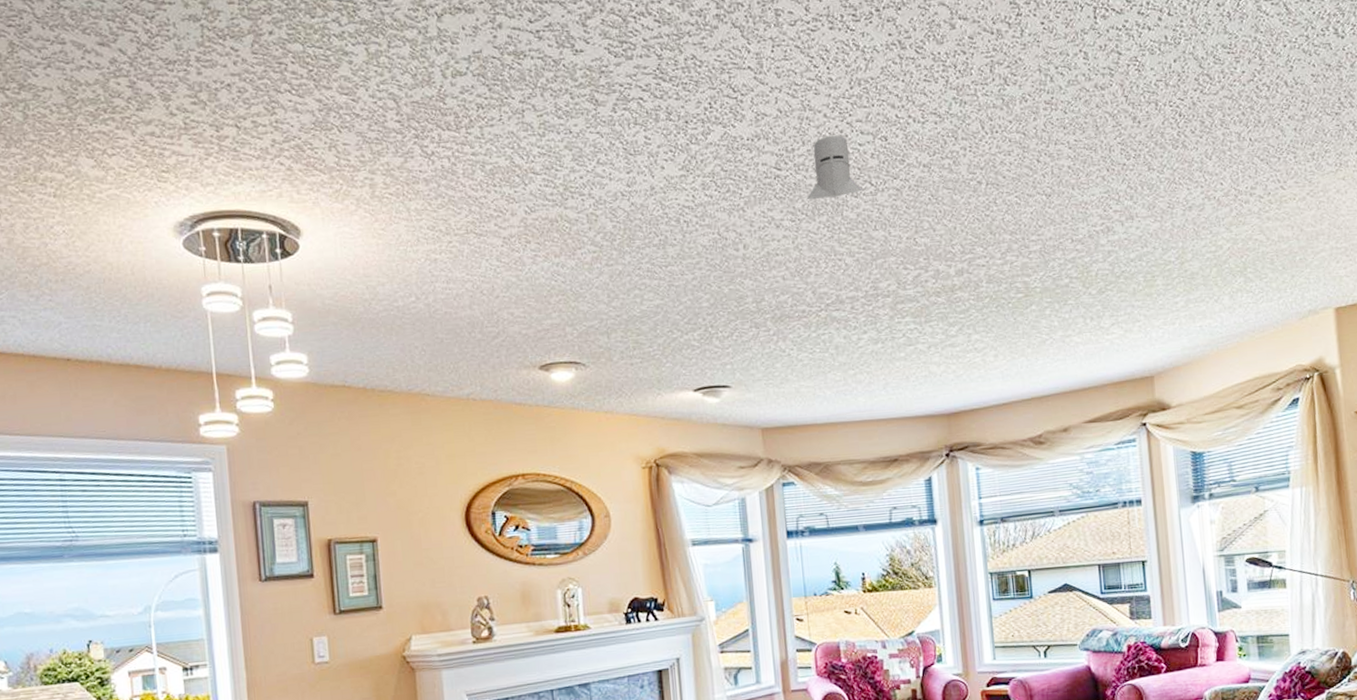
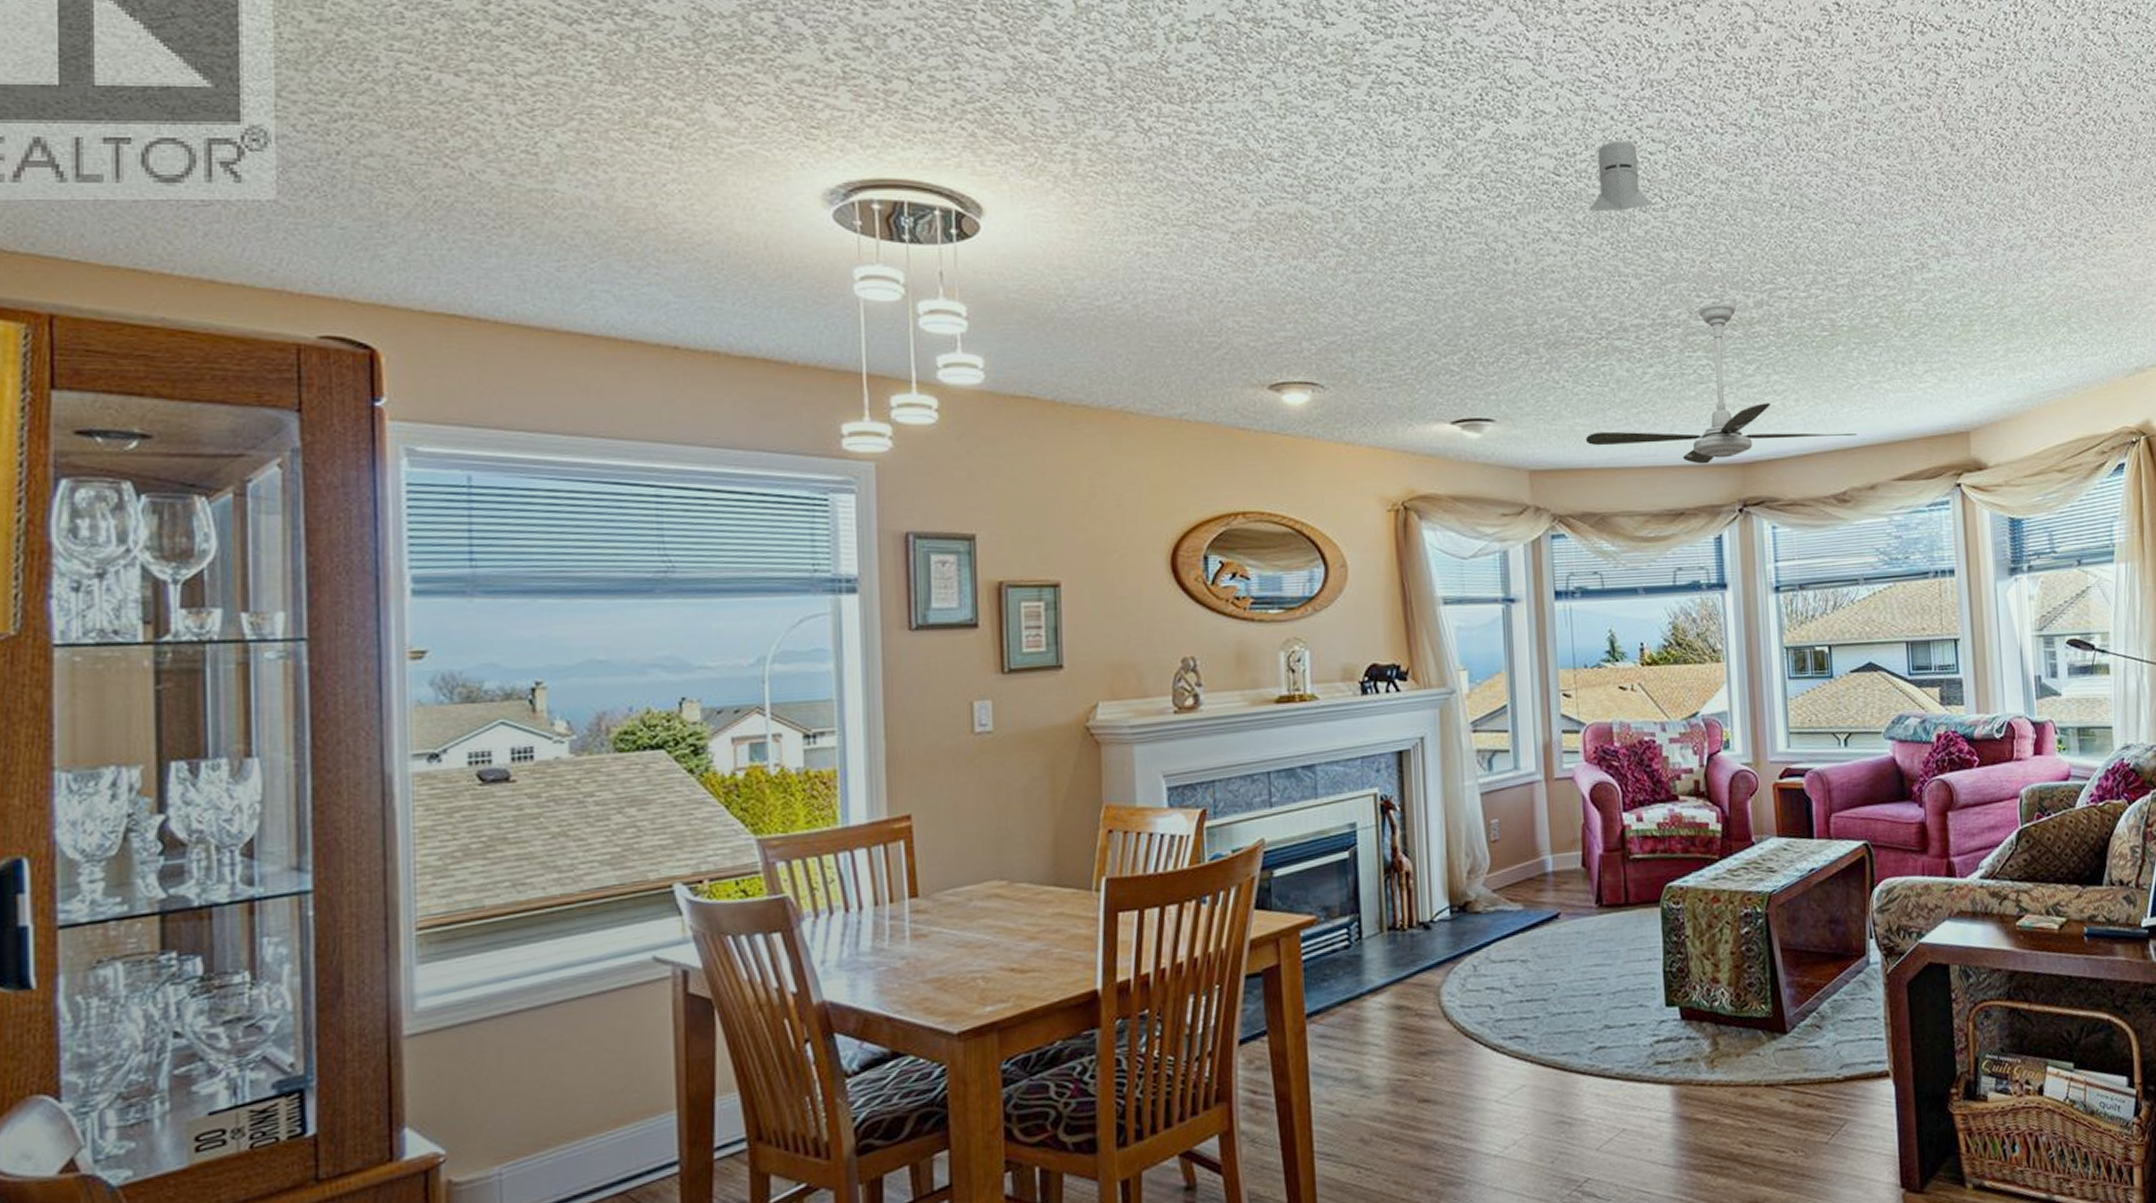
ceiling fan: none [809,273,1051,416] -> present [1585,303,1857,464]

